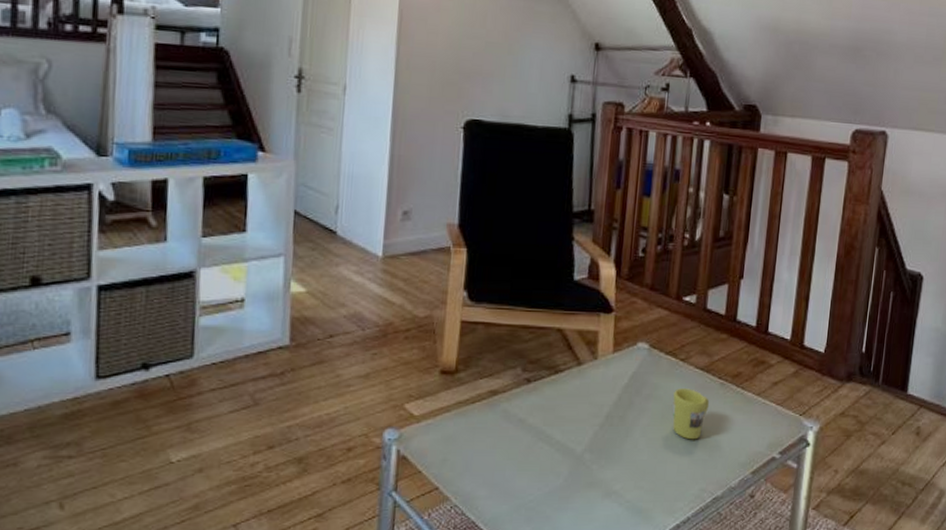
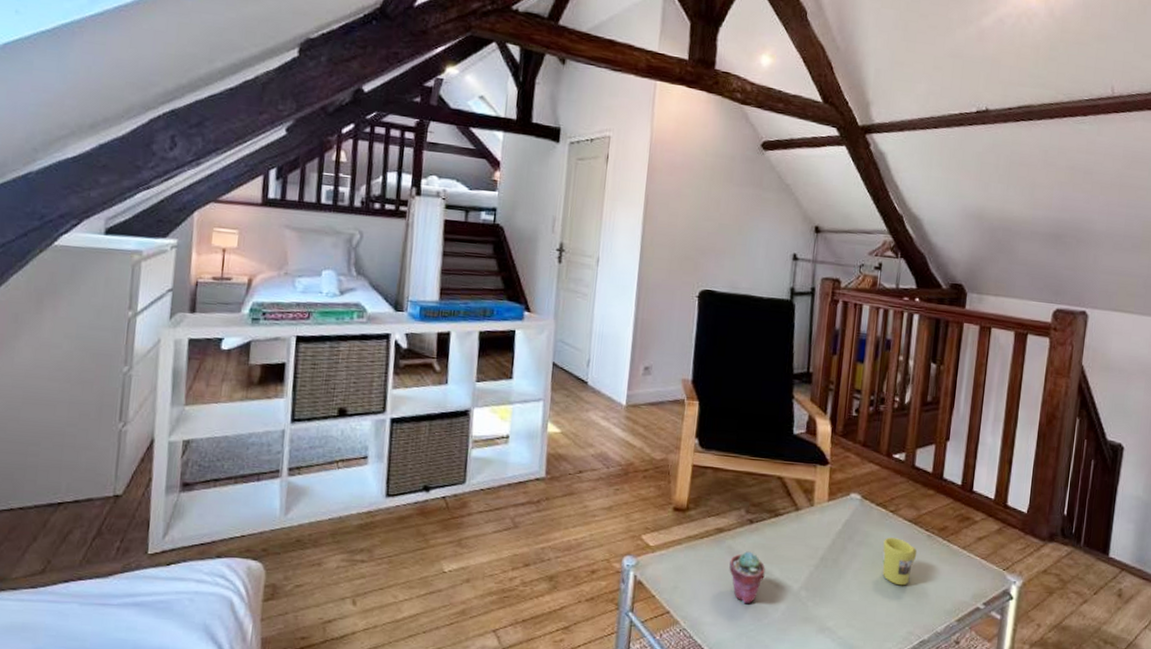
potted succulent: none [505,414,545,473] -> present [729,551,765,605]

